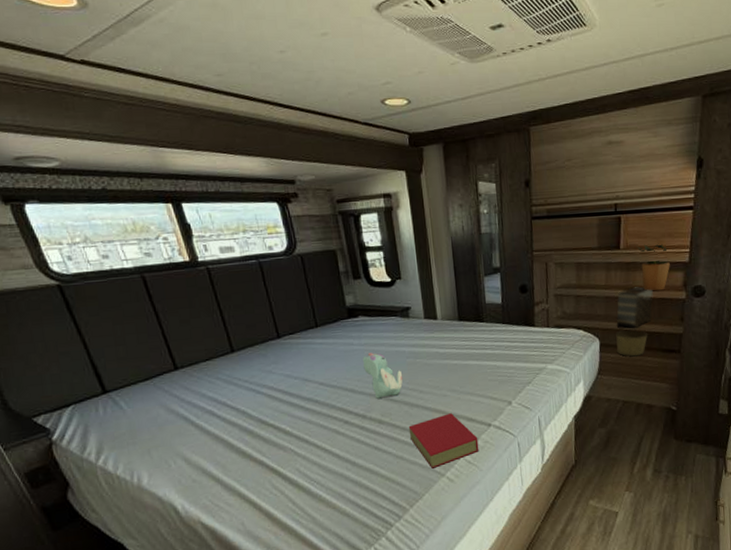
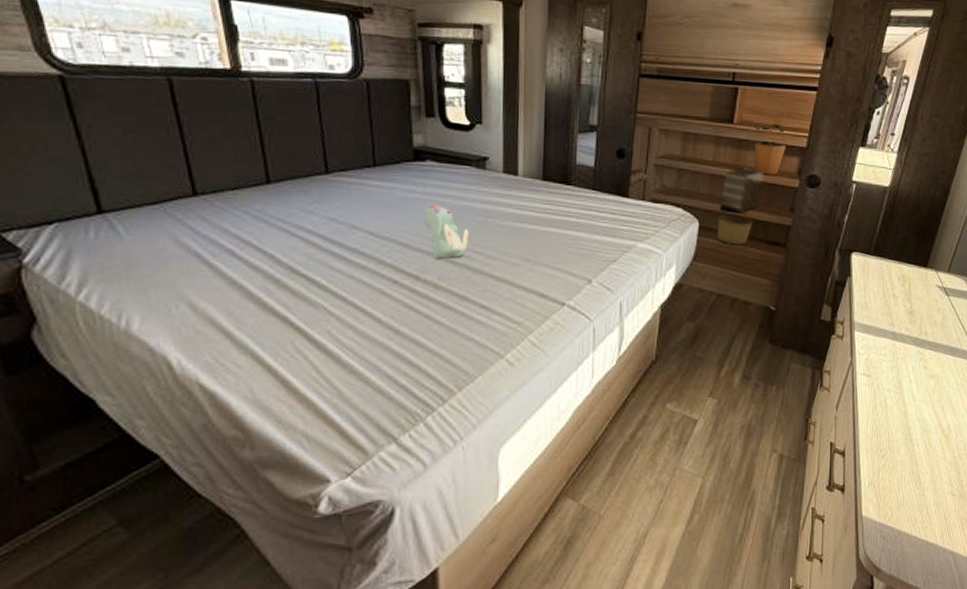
book: present [408,413,479,470] -> none [468,286,548,349]

